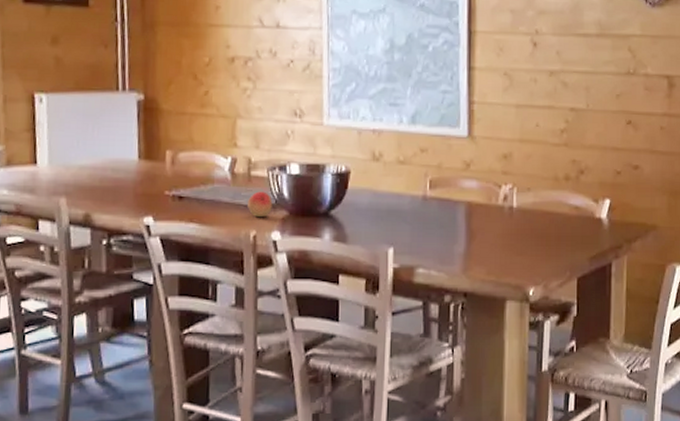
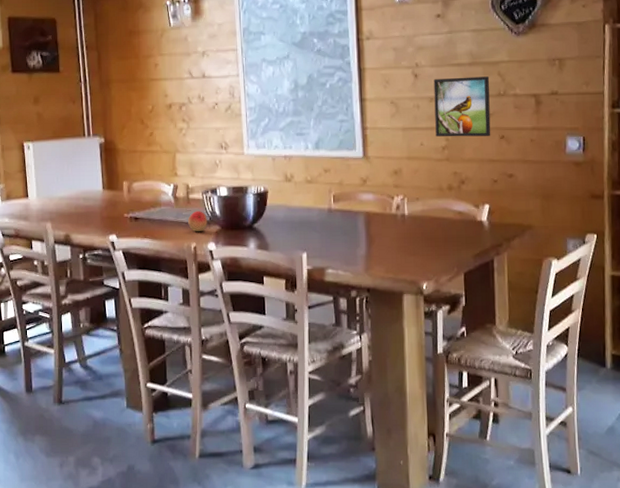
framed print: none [554,49,619,120] -> present [433,76,491,137]

